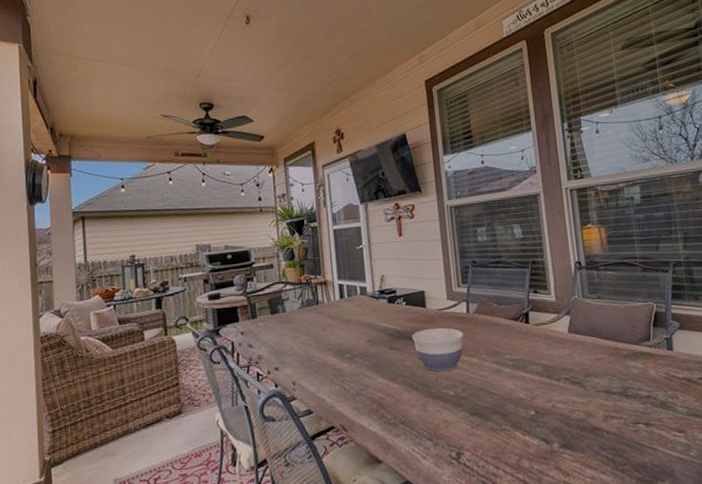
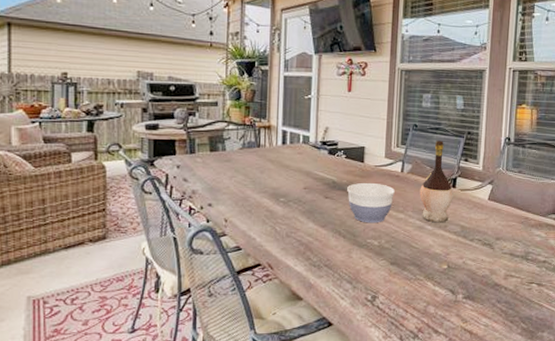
wine bottle: none [490,274,529,365] -> present [419,140,454,223]

